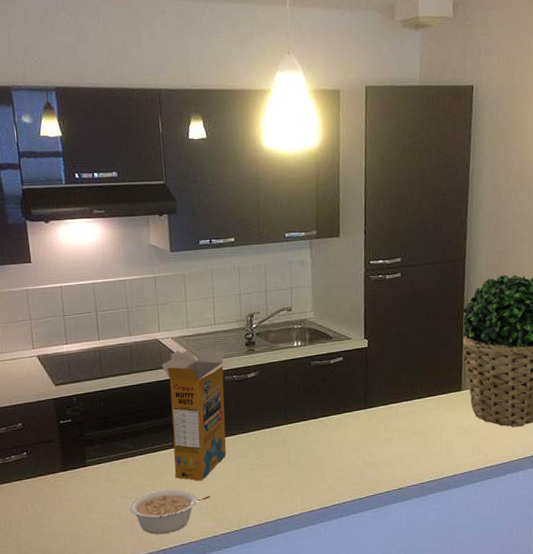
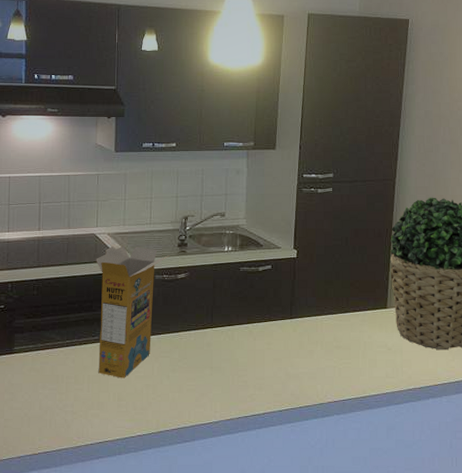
legume: present [129,488,211,535] -> none [50,384,131,430]

